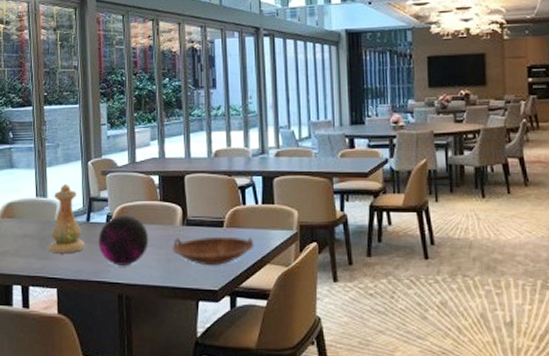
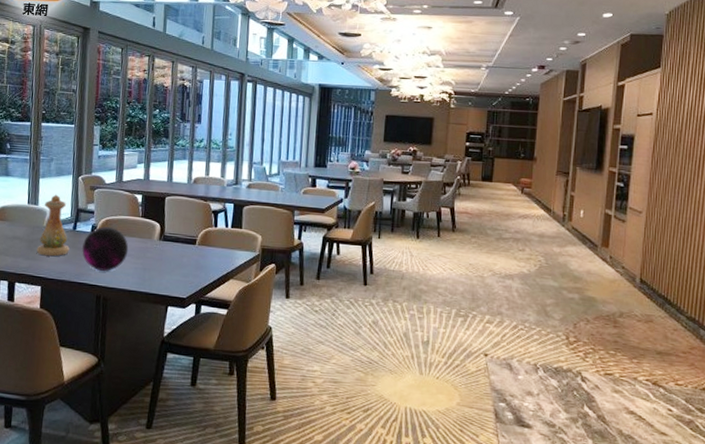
bowl: present [173,236,255,266] -> none [149,250,221,277]

